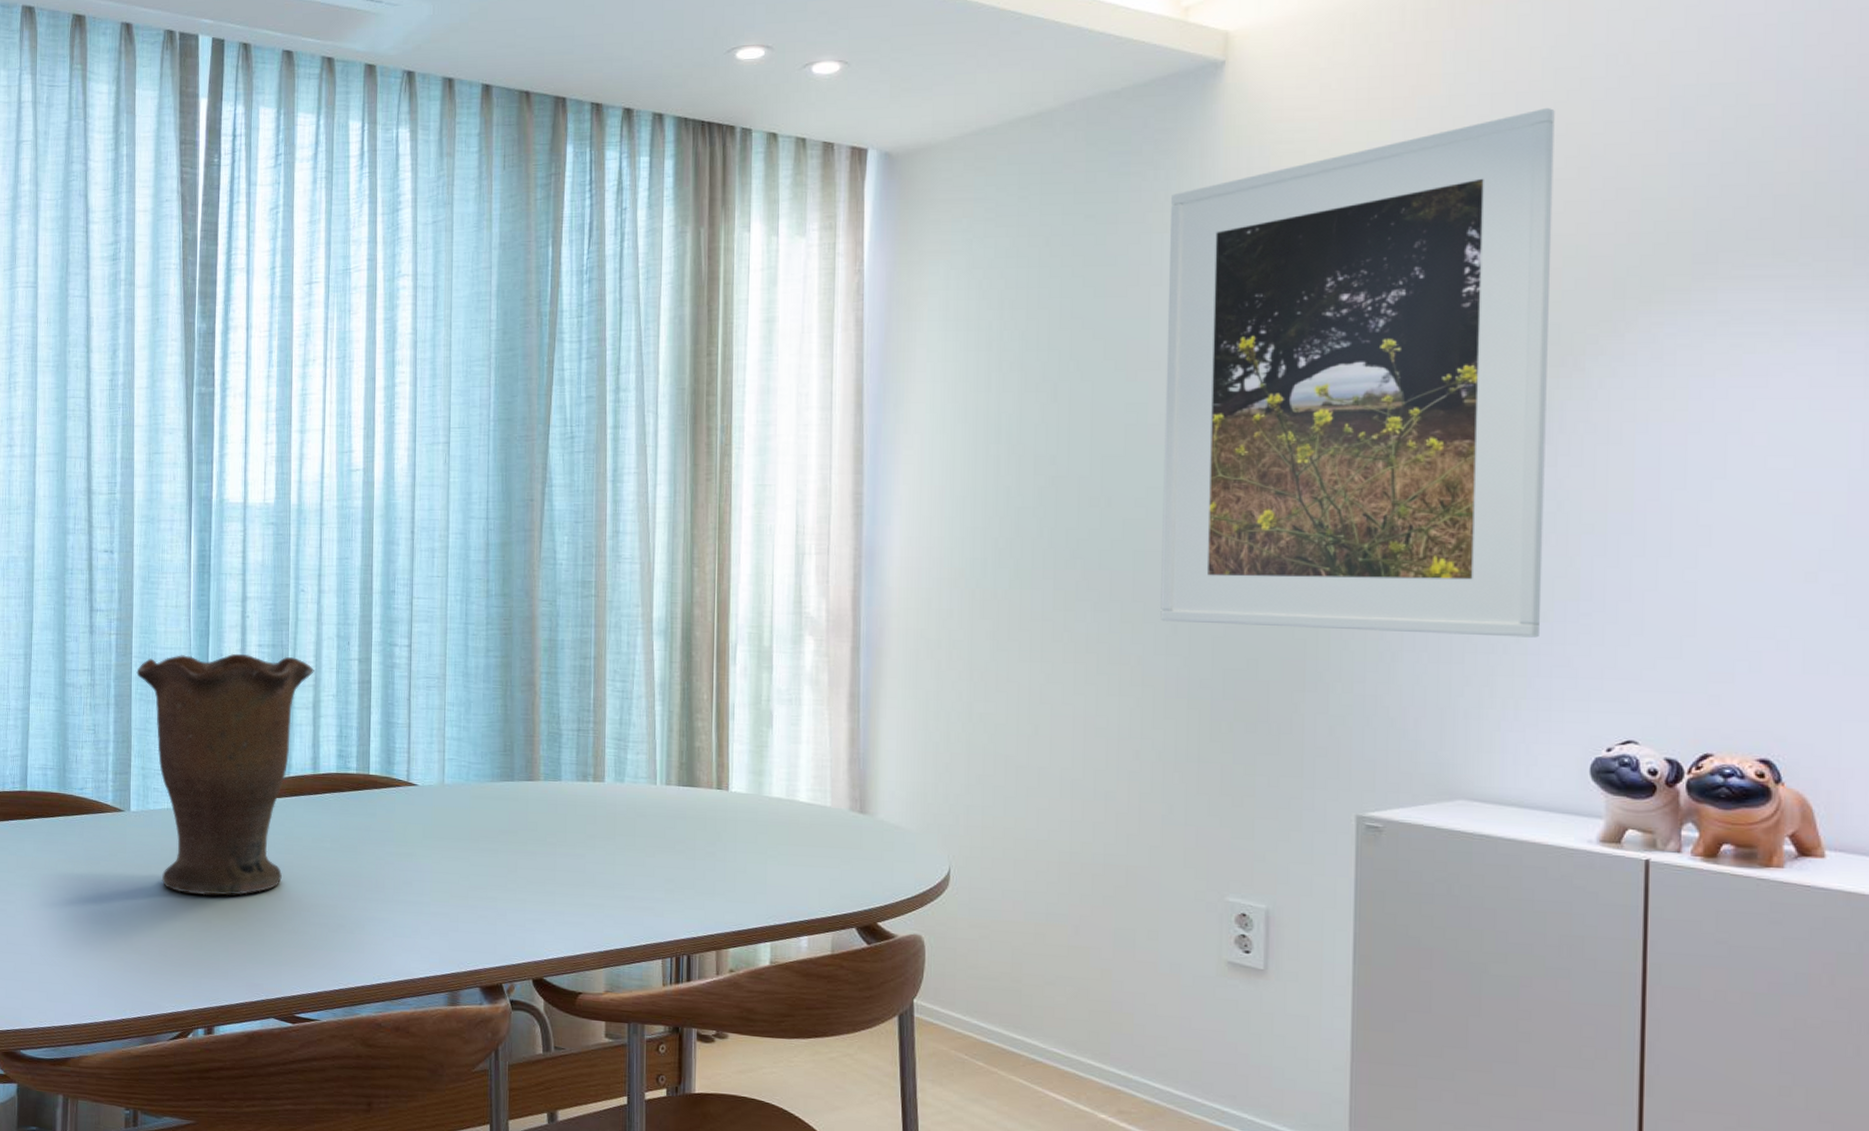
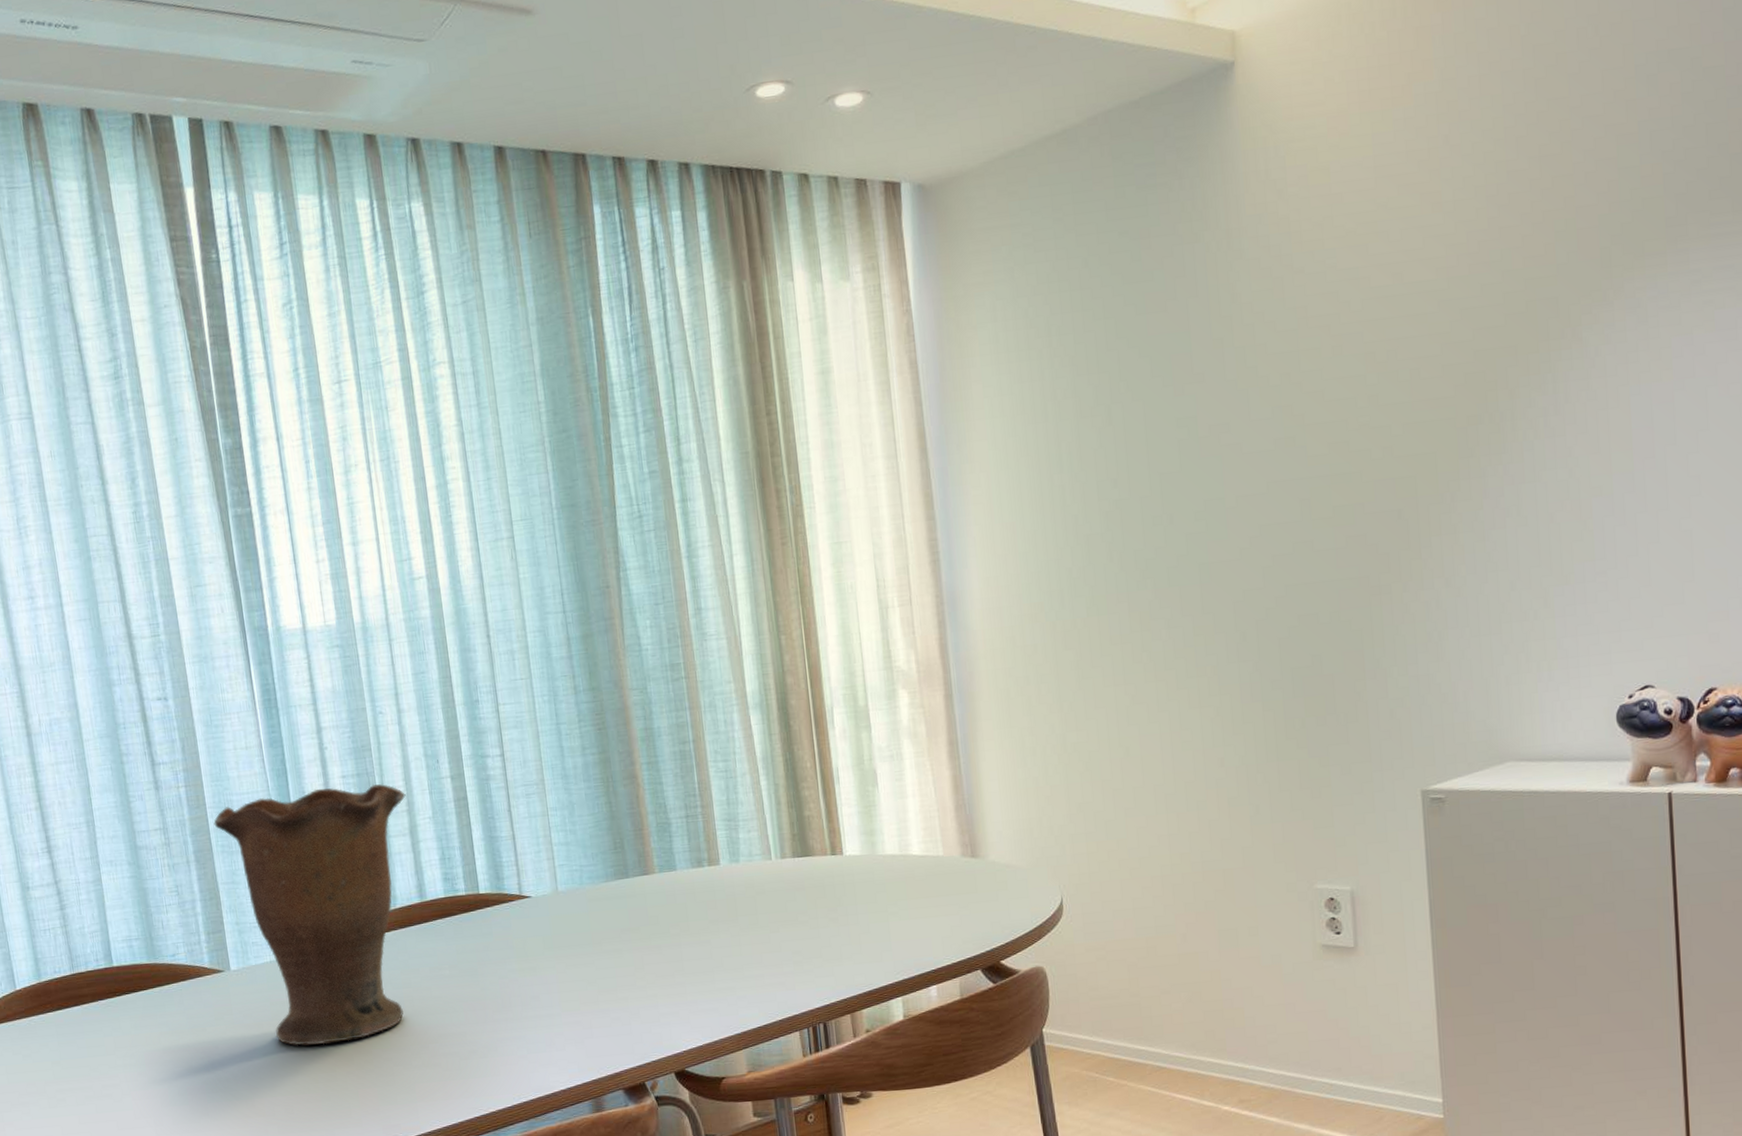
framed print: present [1160,108,1555,638] -> none [1198,85,1564,630]

